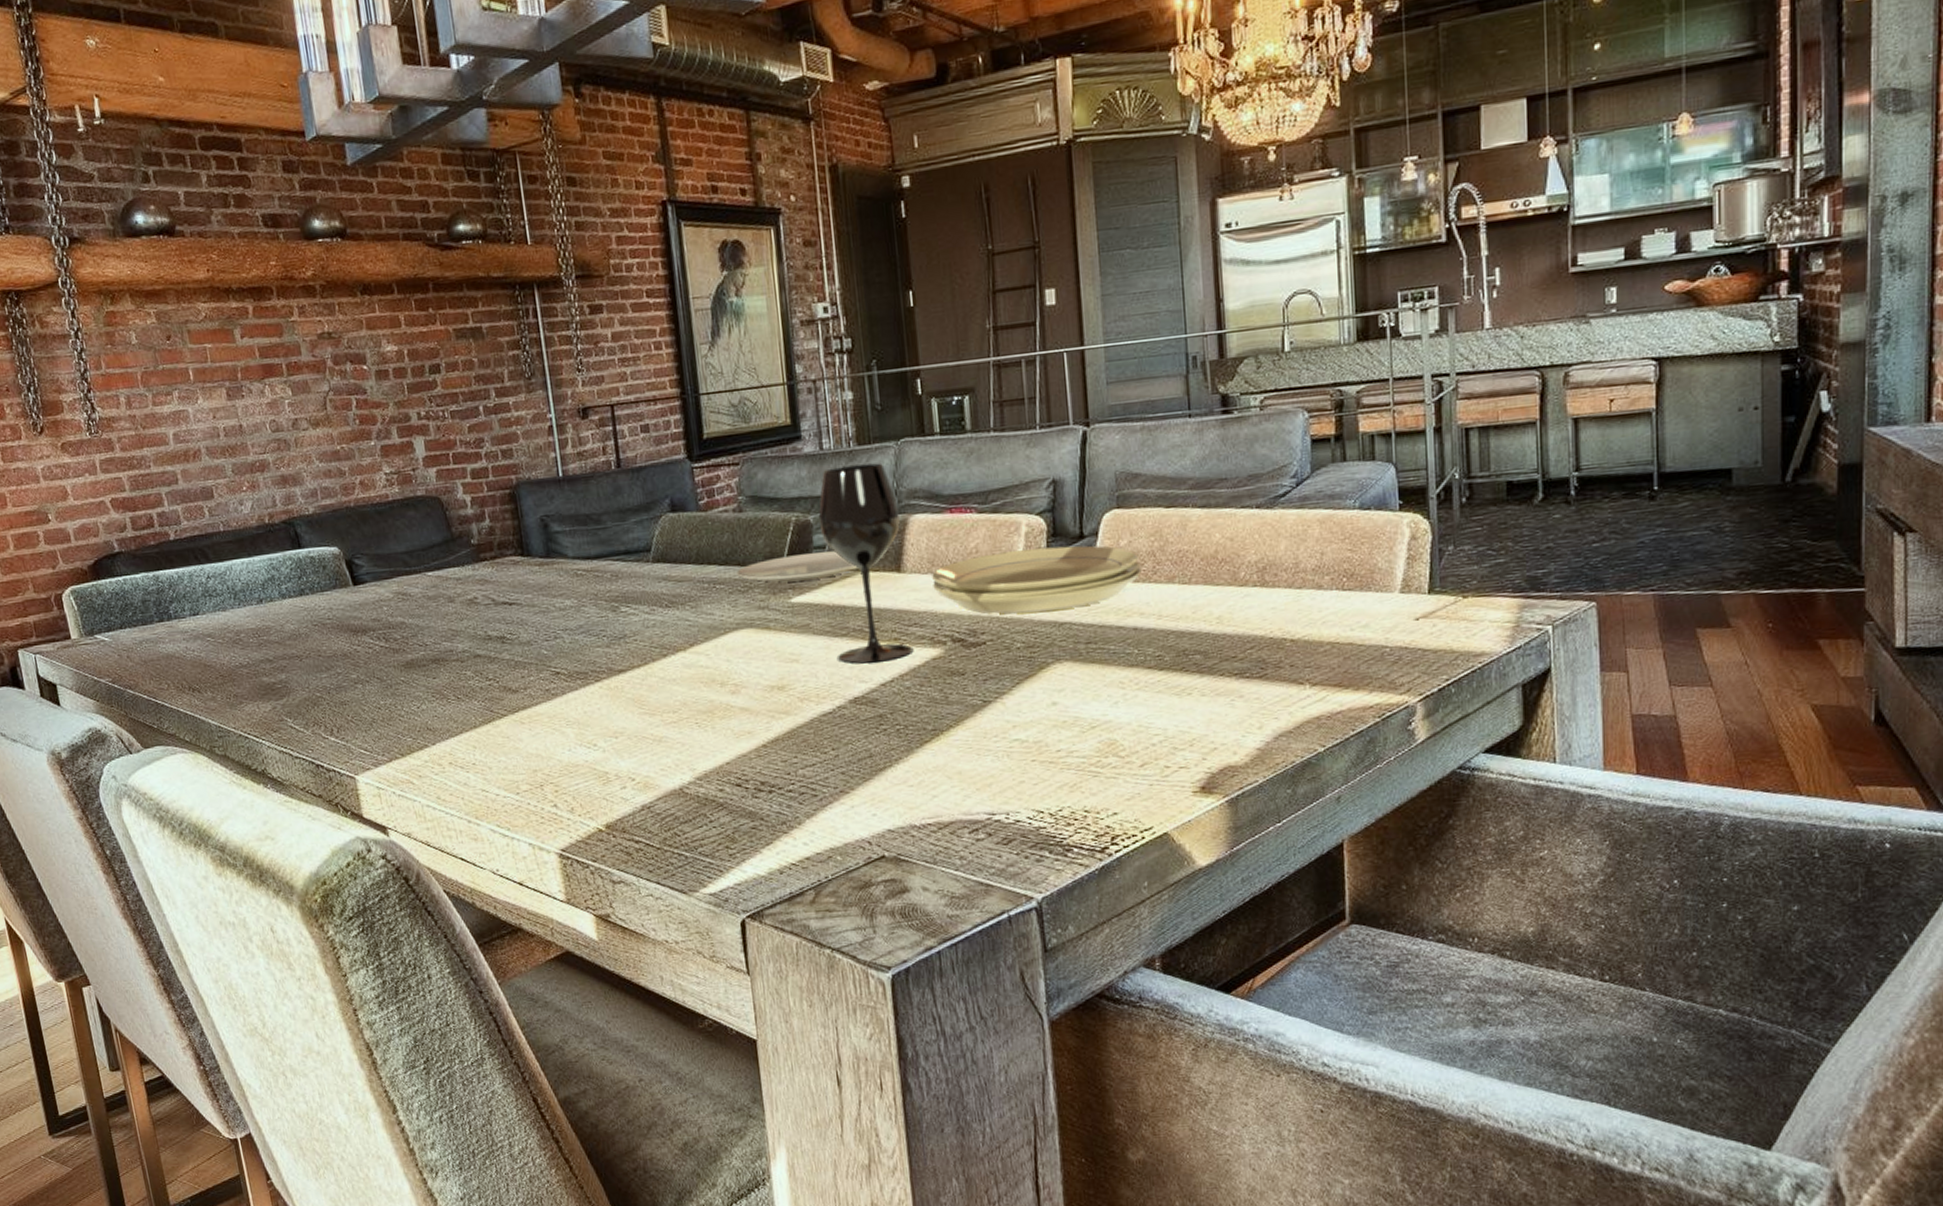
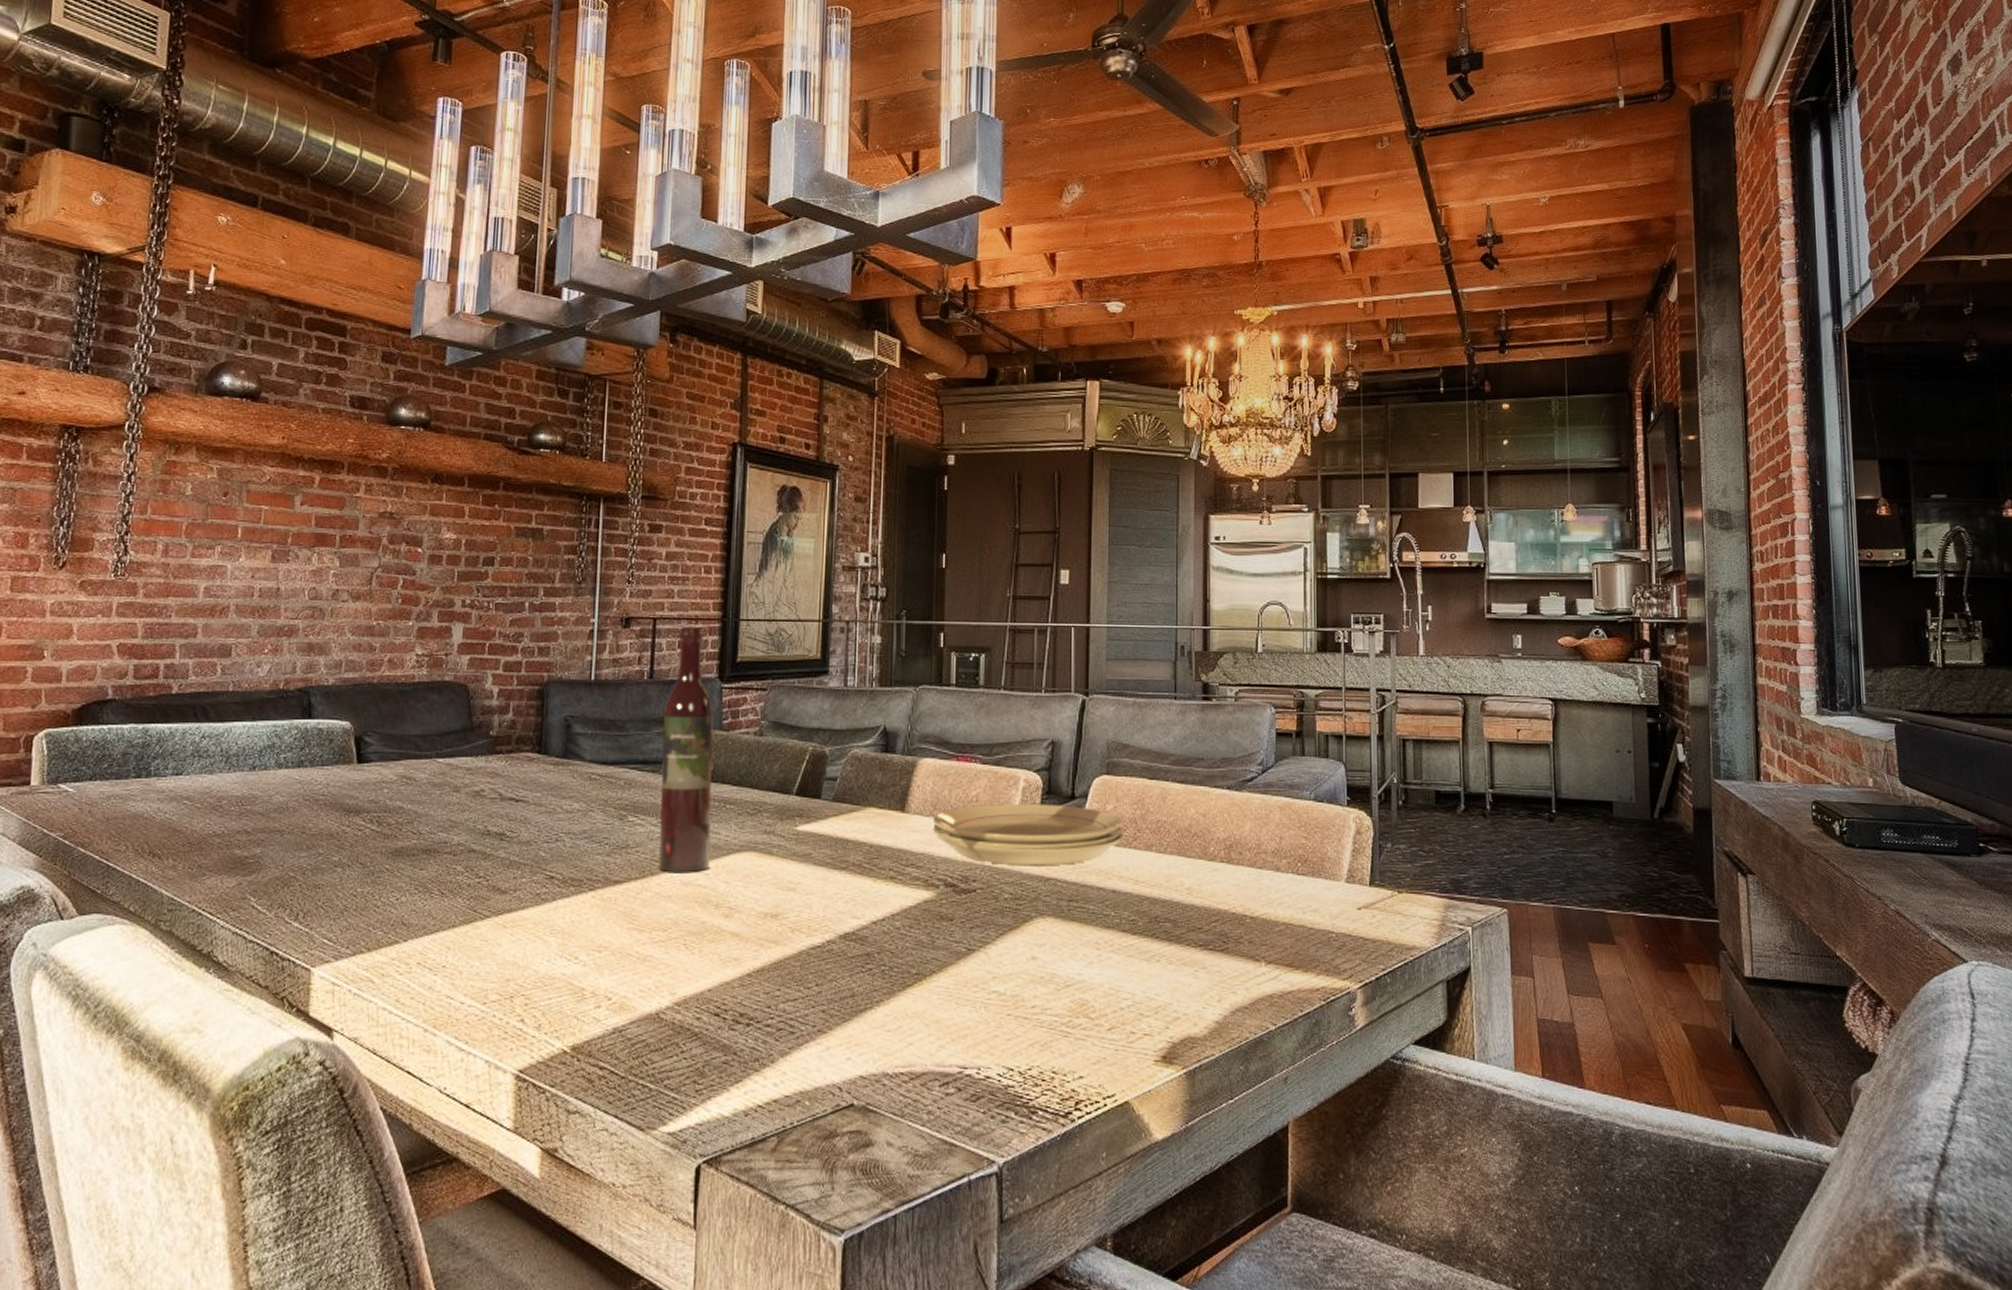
wine bottle: none [637,408,709,658] -> present [659,627,714,874]
plate: present [736,551,858,583] -> none [748,784,865,810]
wineglass: present [818,463,914,664] -> none [833,704,910,899]

